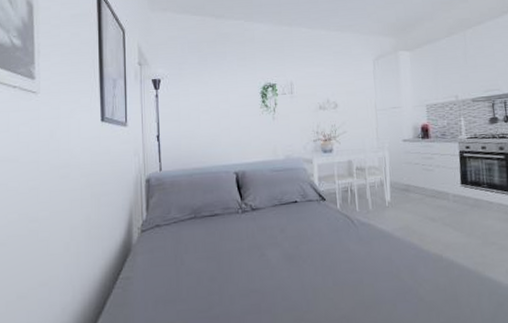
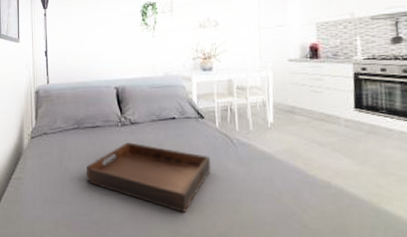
serving tray: none [204,229,334,298] -> present [86,142,211,212]

